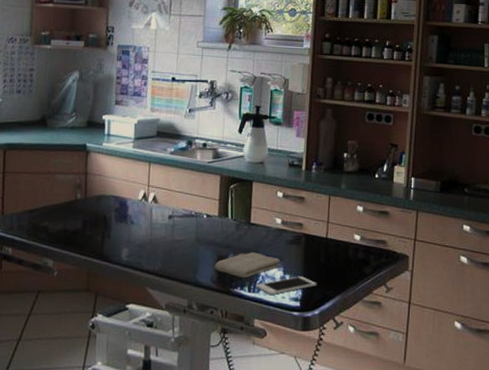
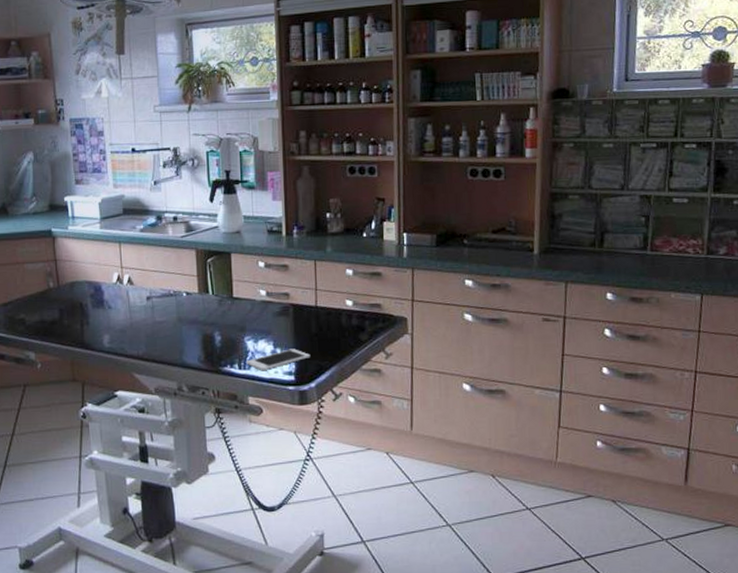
washcloth: present [214,252,281,279] -> none [201,328,270,356]

